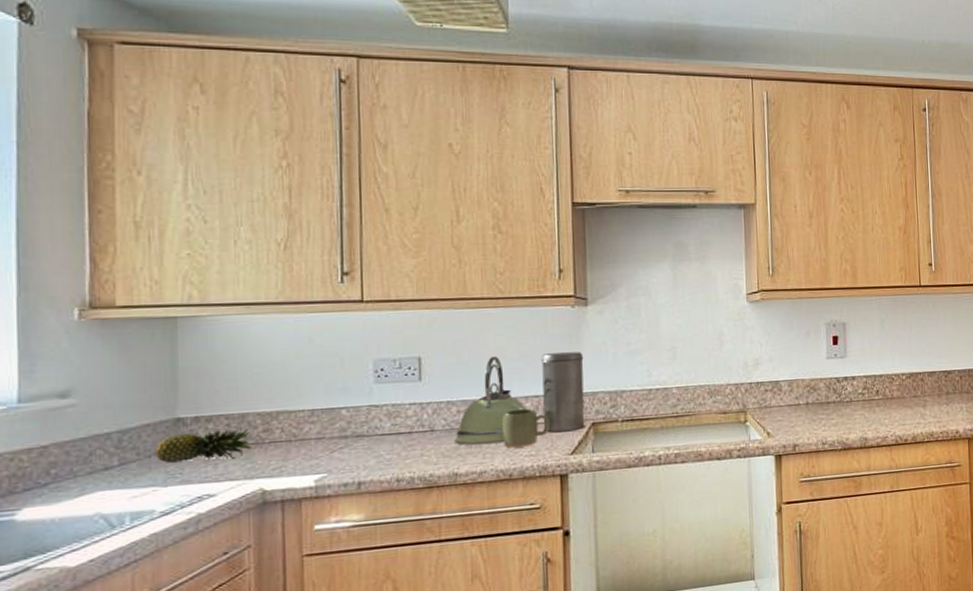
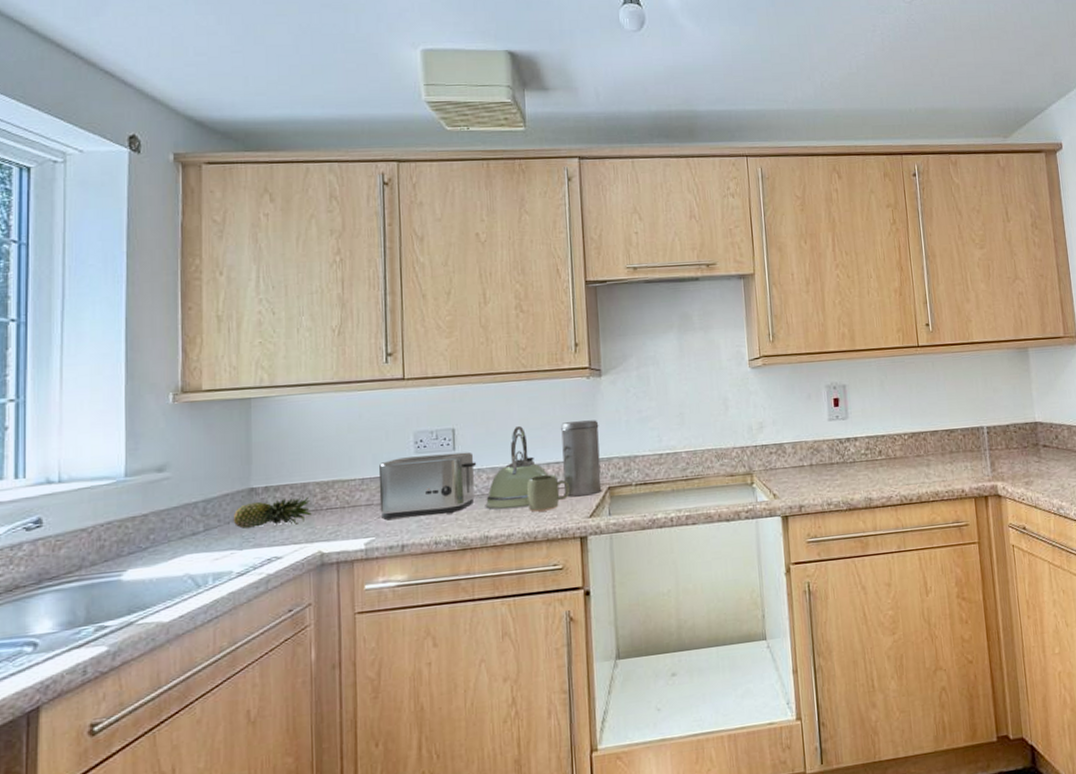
toaster: none [331,382,446,456] -> present [378,452,477,521]

